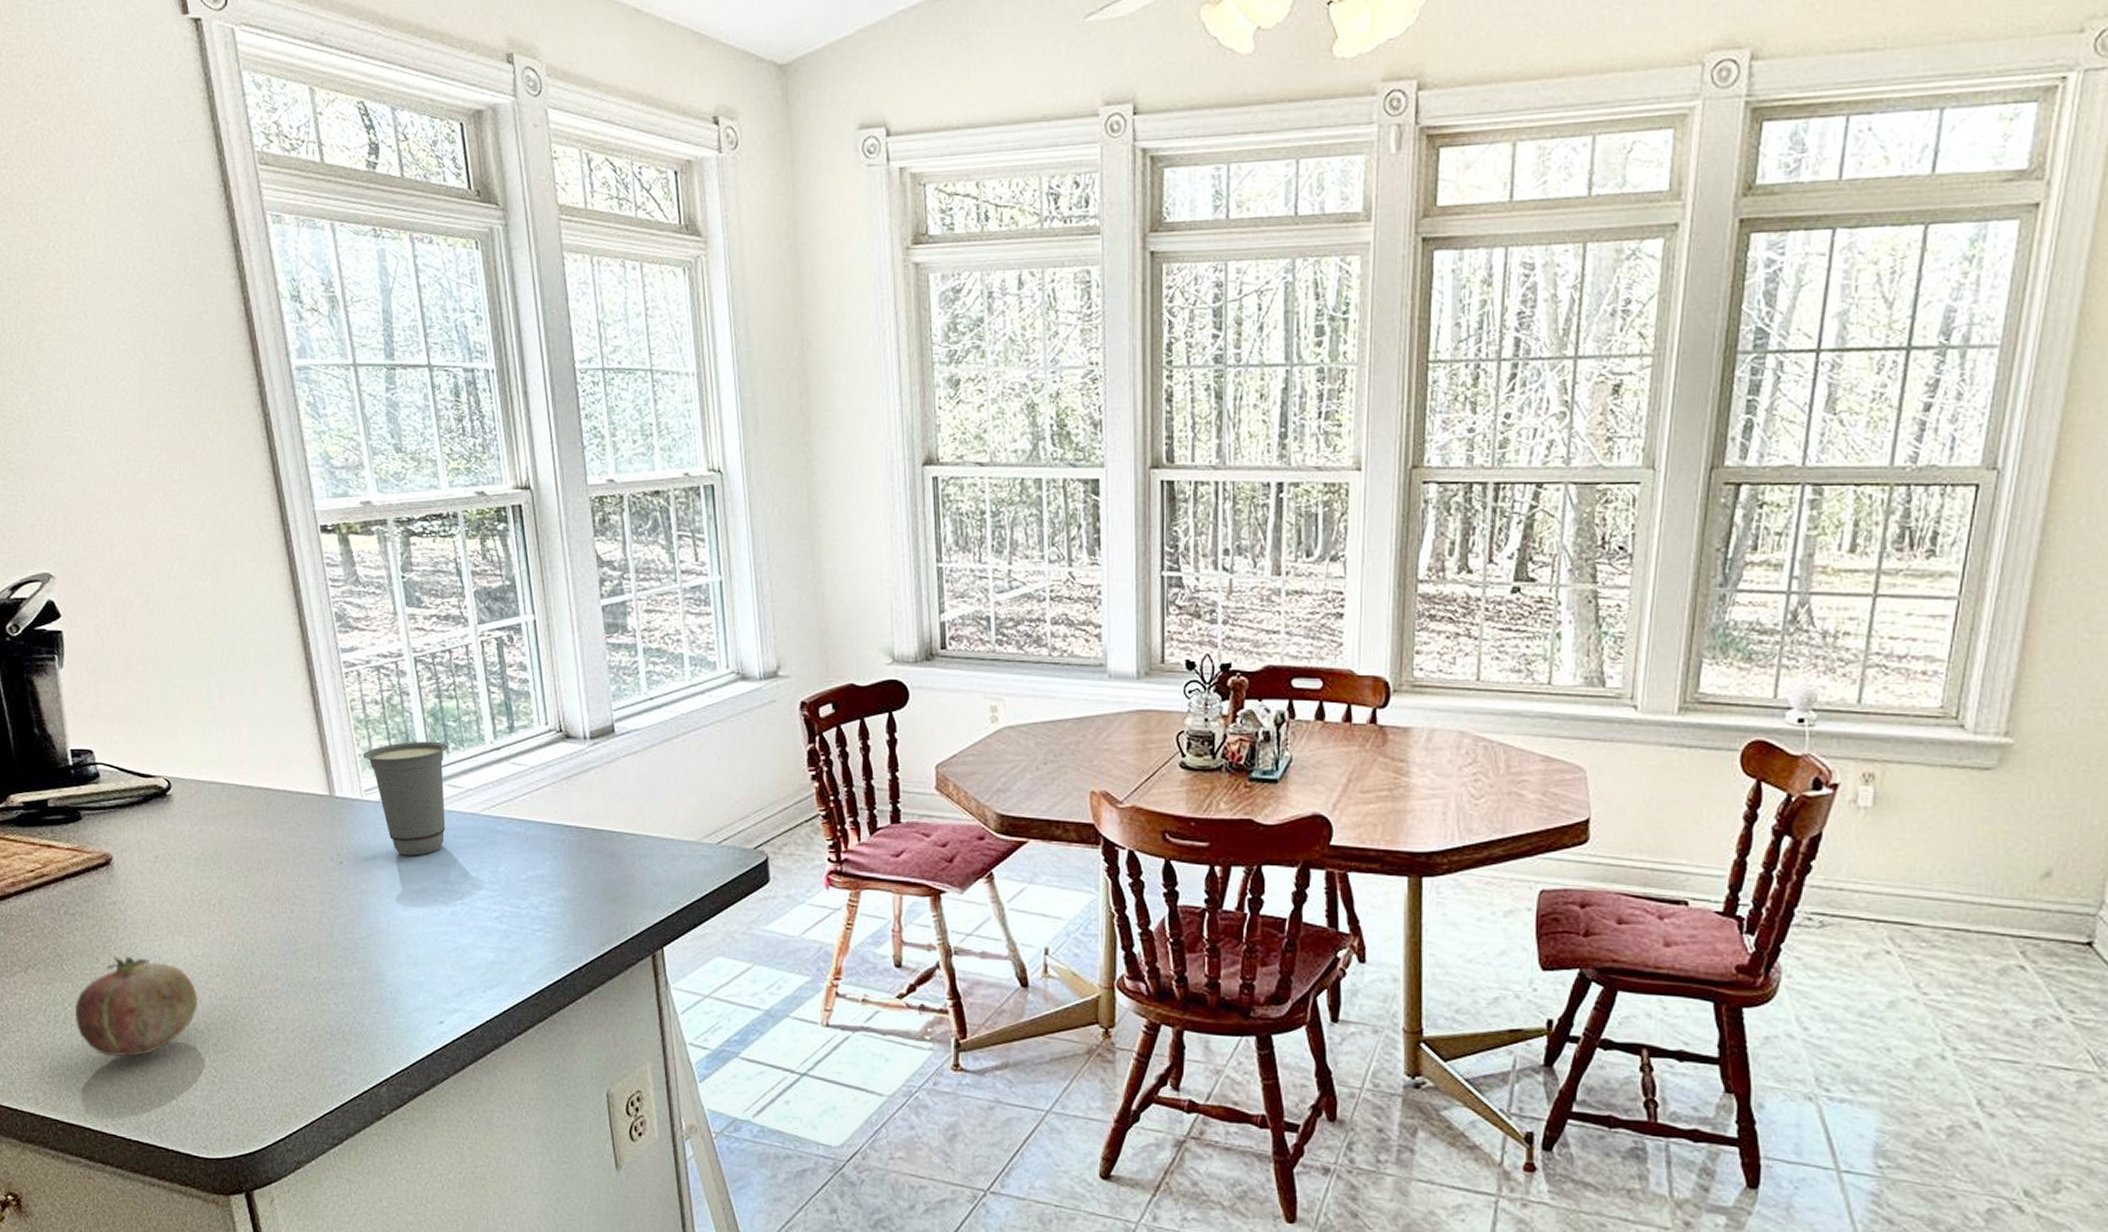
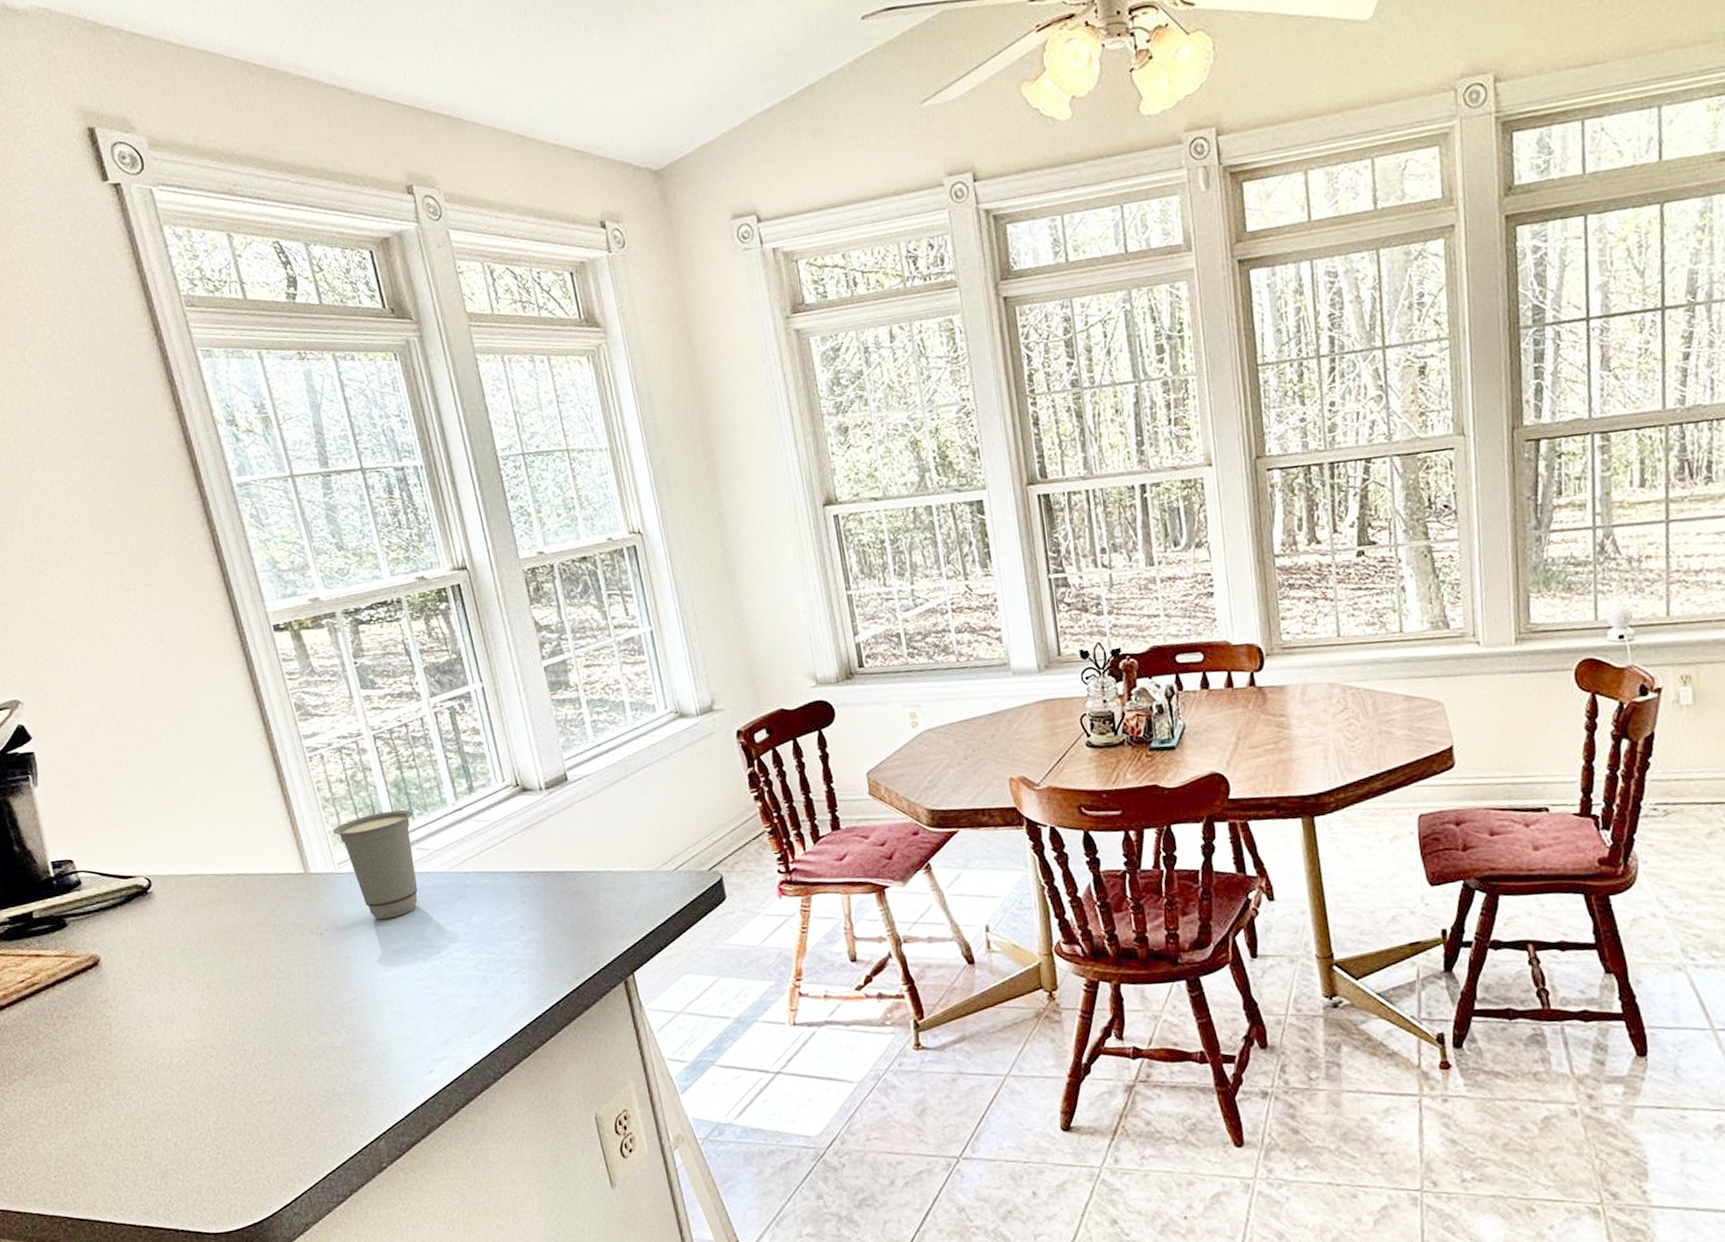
fruit: present [74,956,198,1057] -> none [75,1049,195,1148]

